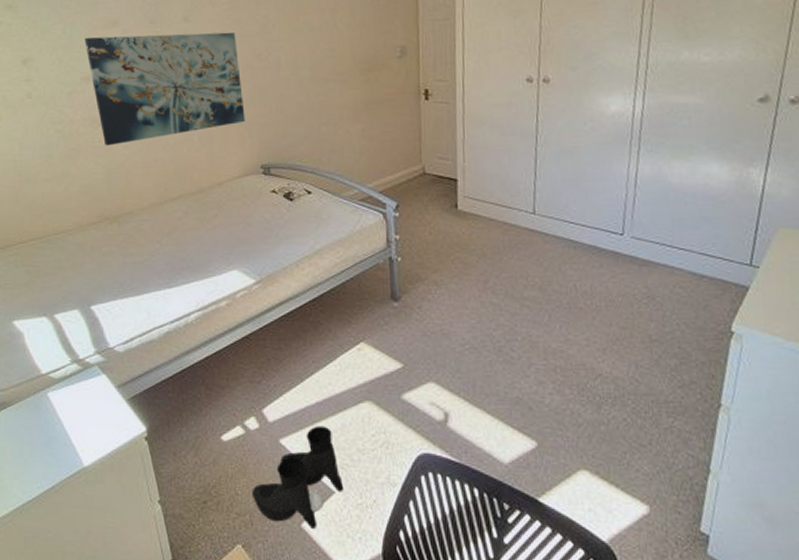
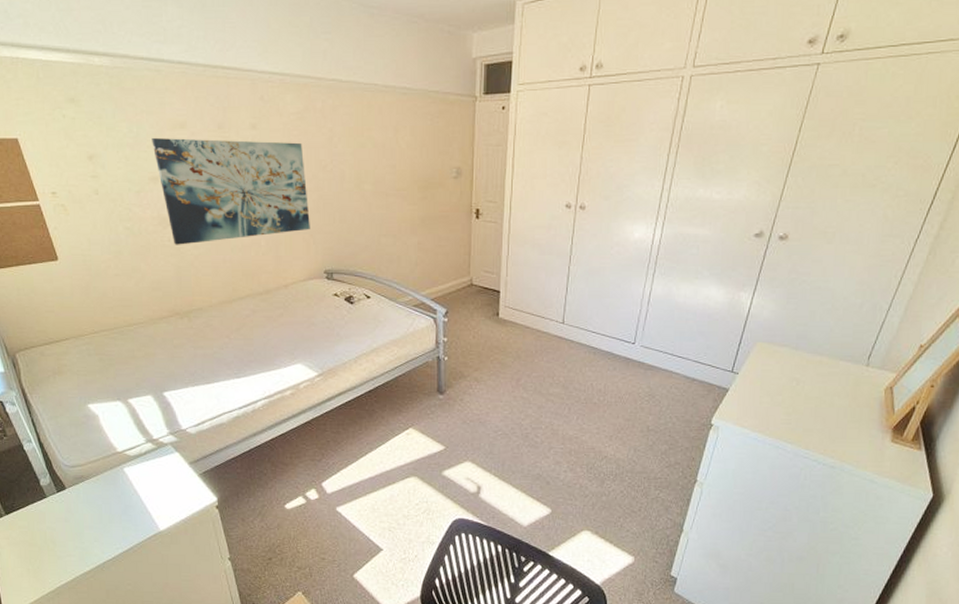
boots: present [251,425,344,529] -> none [311,496,391,578]

